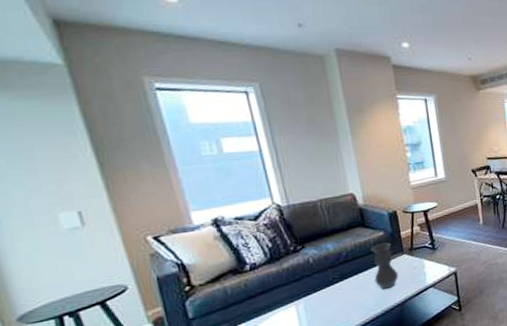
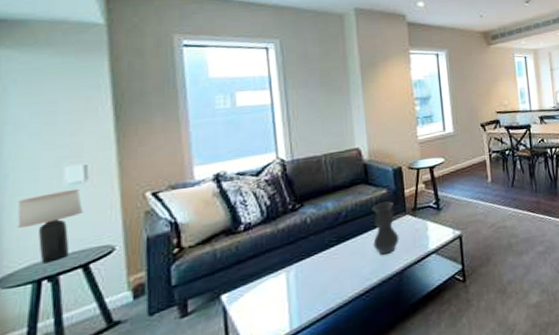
table lamp: none [18,233,89,302] -> present [17,188,84,264]

